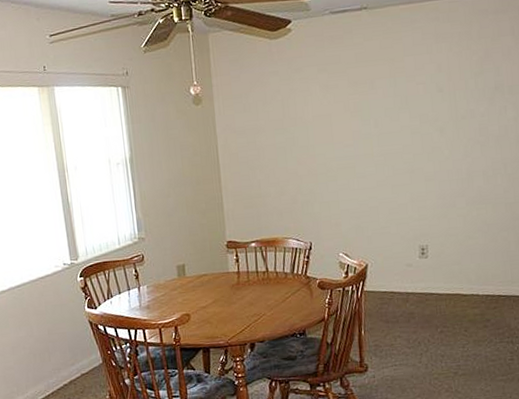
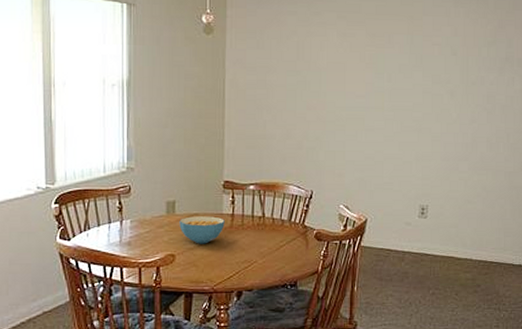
cereal bowl: none [190,275,232,303] -> present [179,216,225,244]

